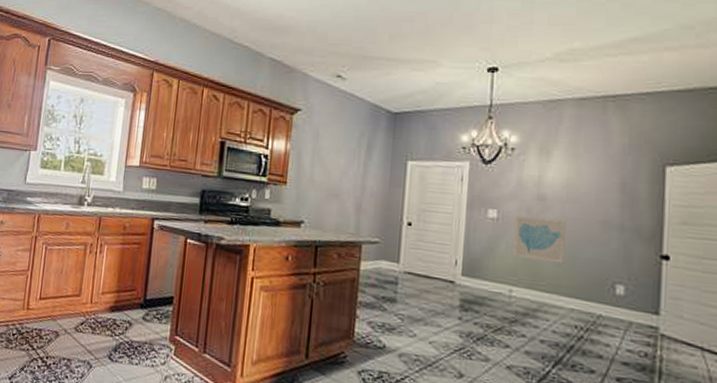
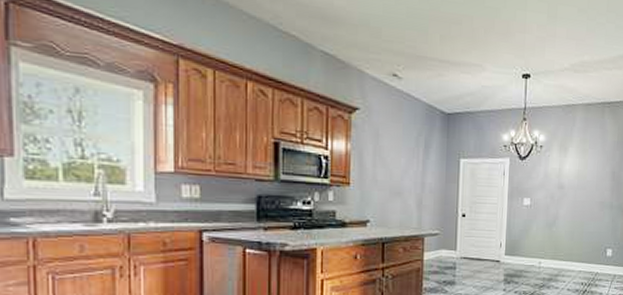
wall art: present [512,215,566,264] -> none [541,201,577,237]

